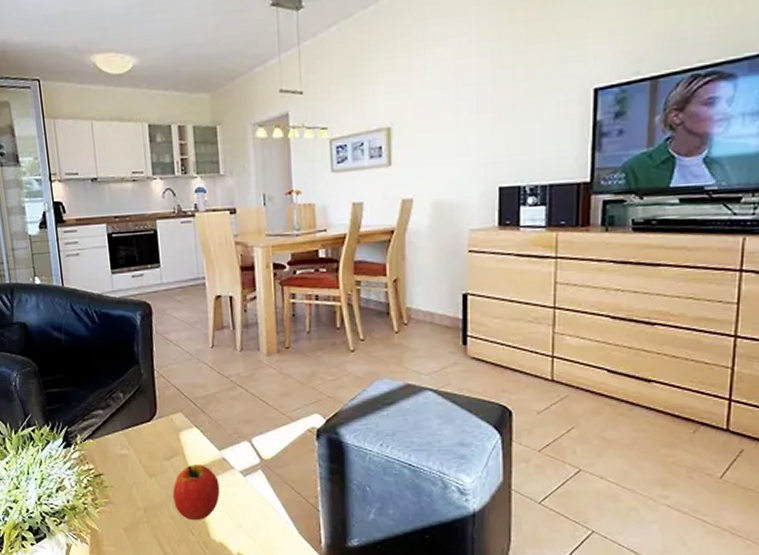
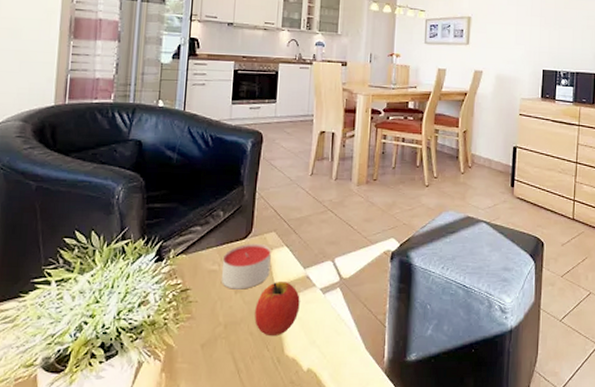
candle: none [130,425,183,474] -> present [221,243,271,289]

